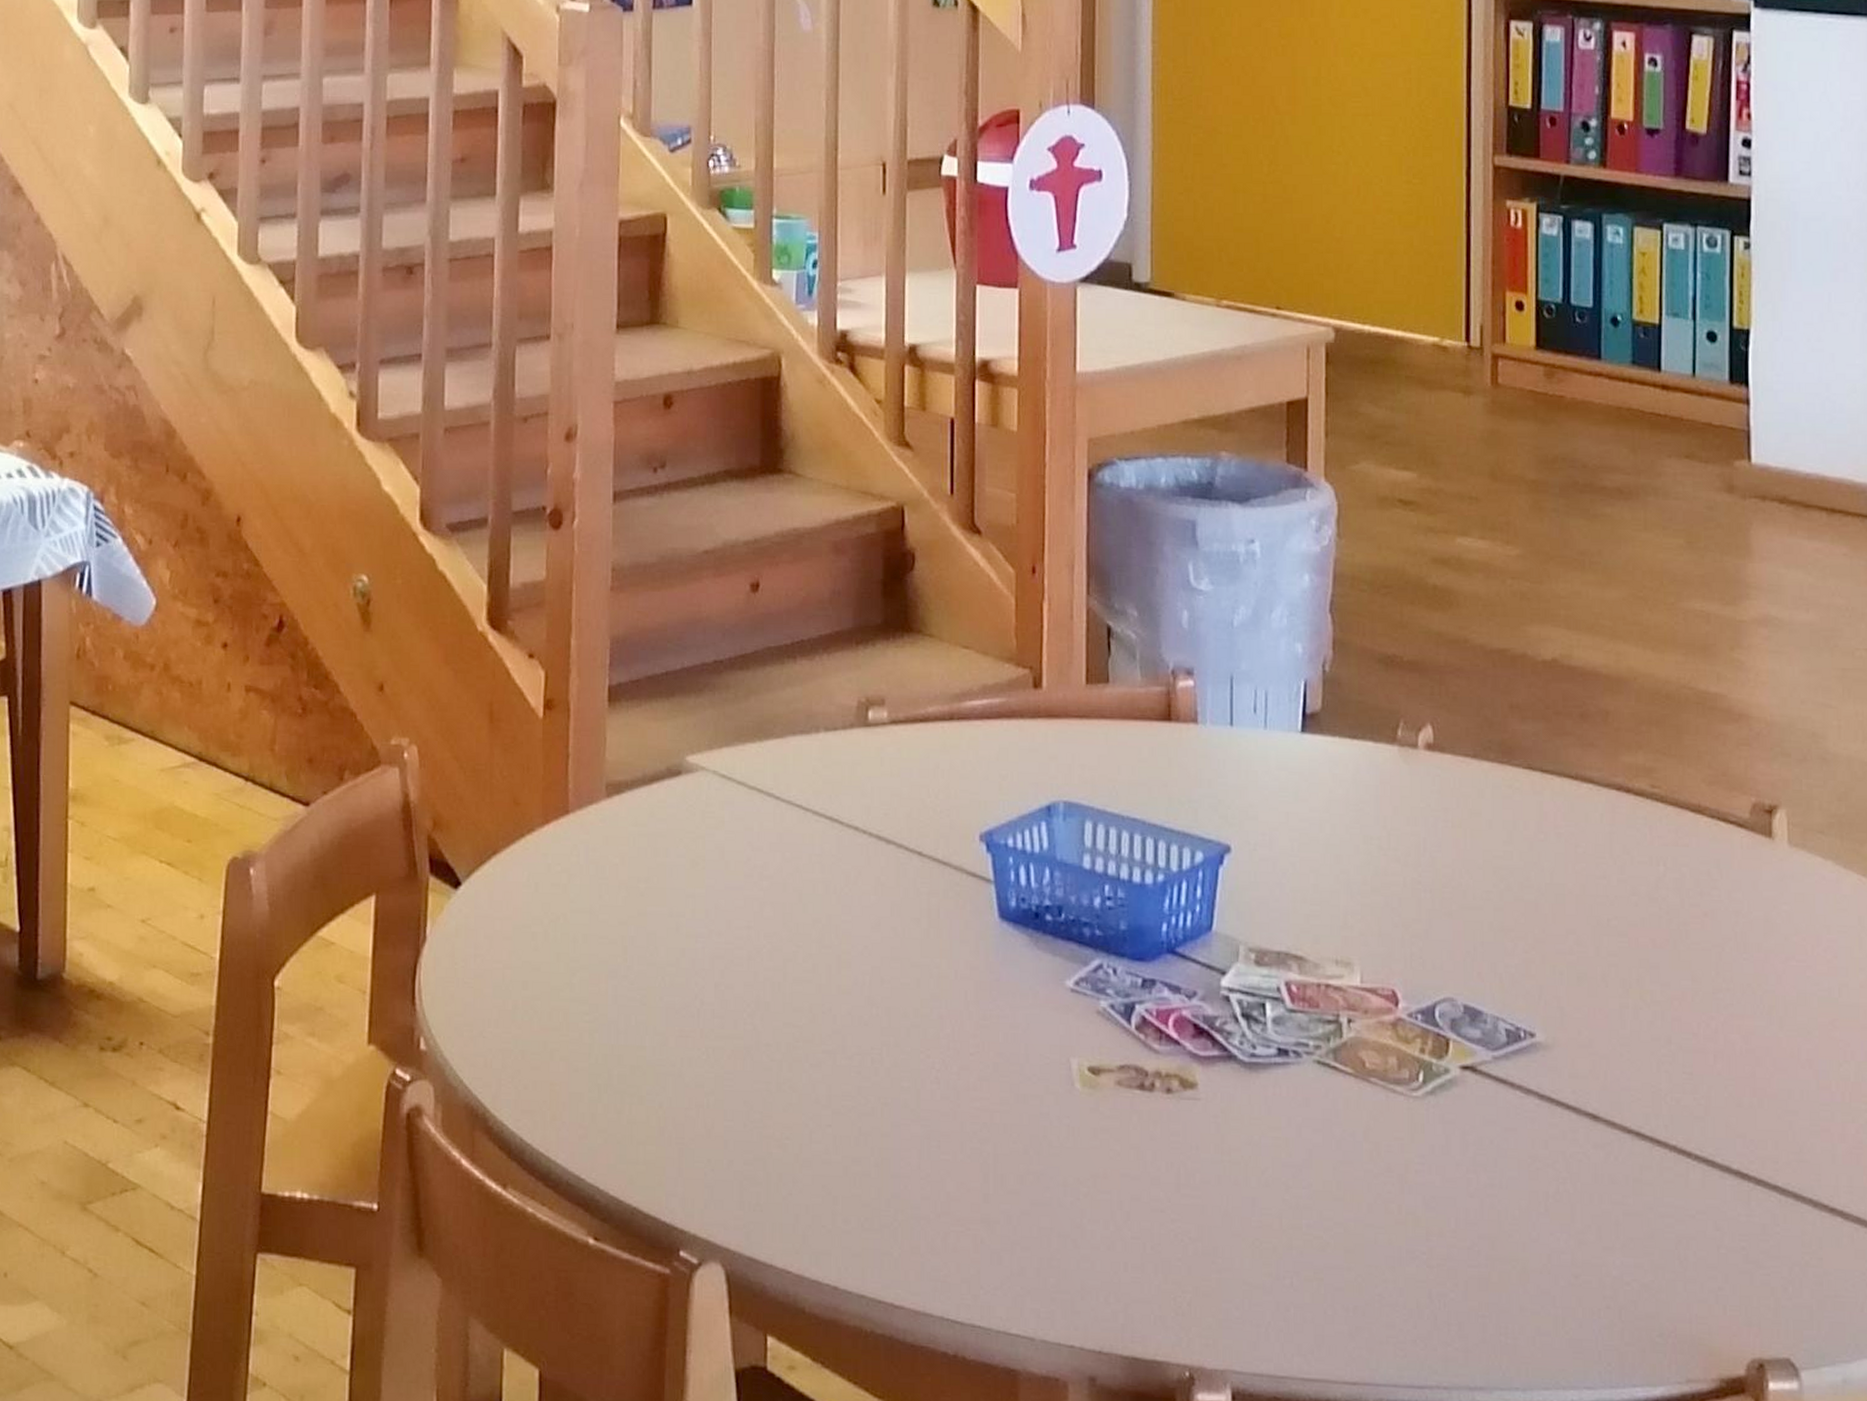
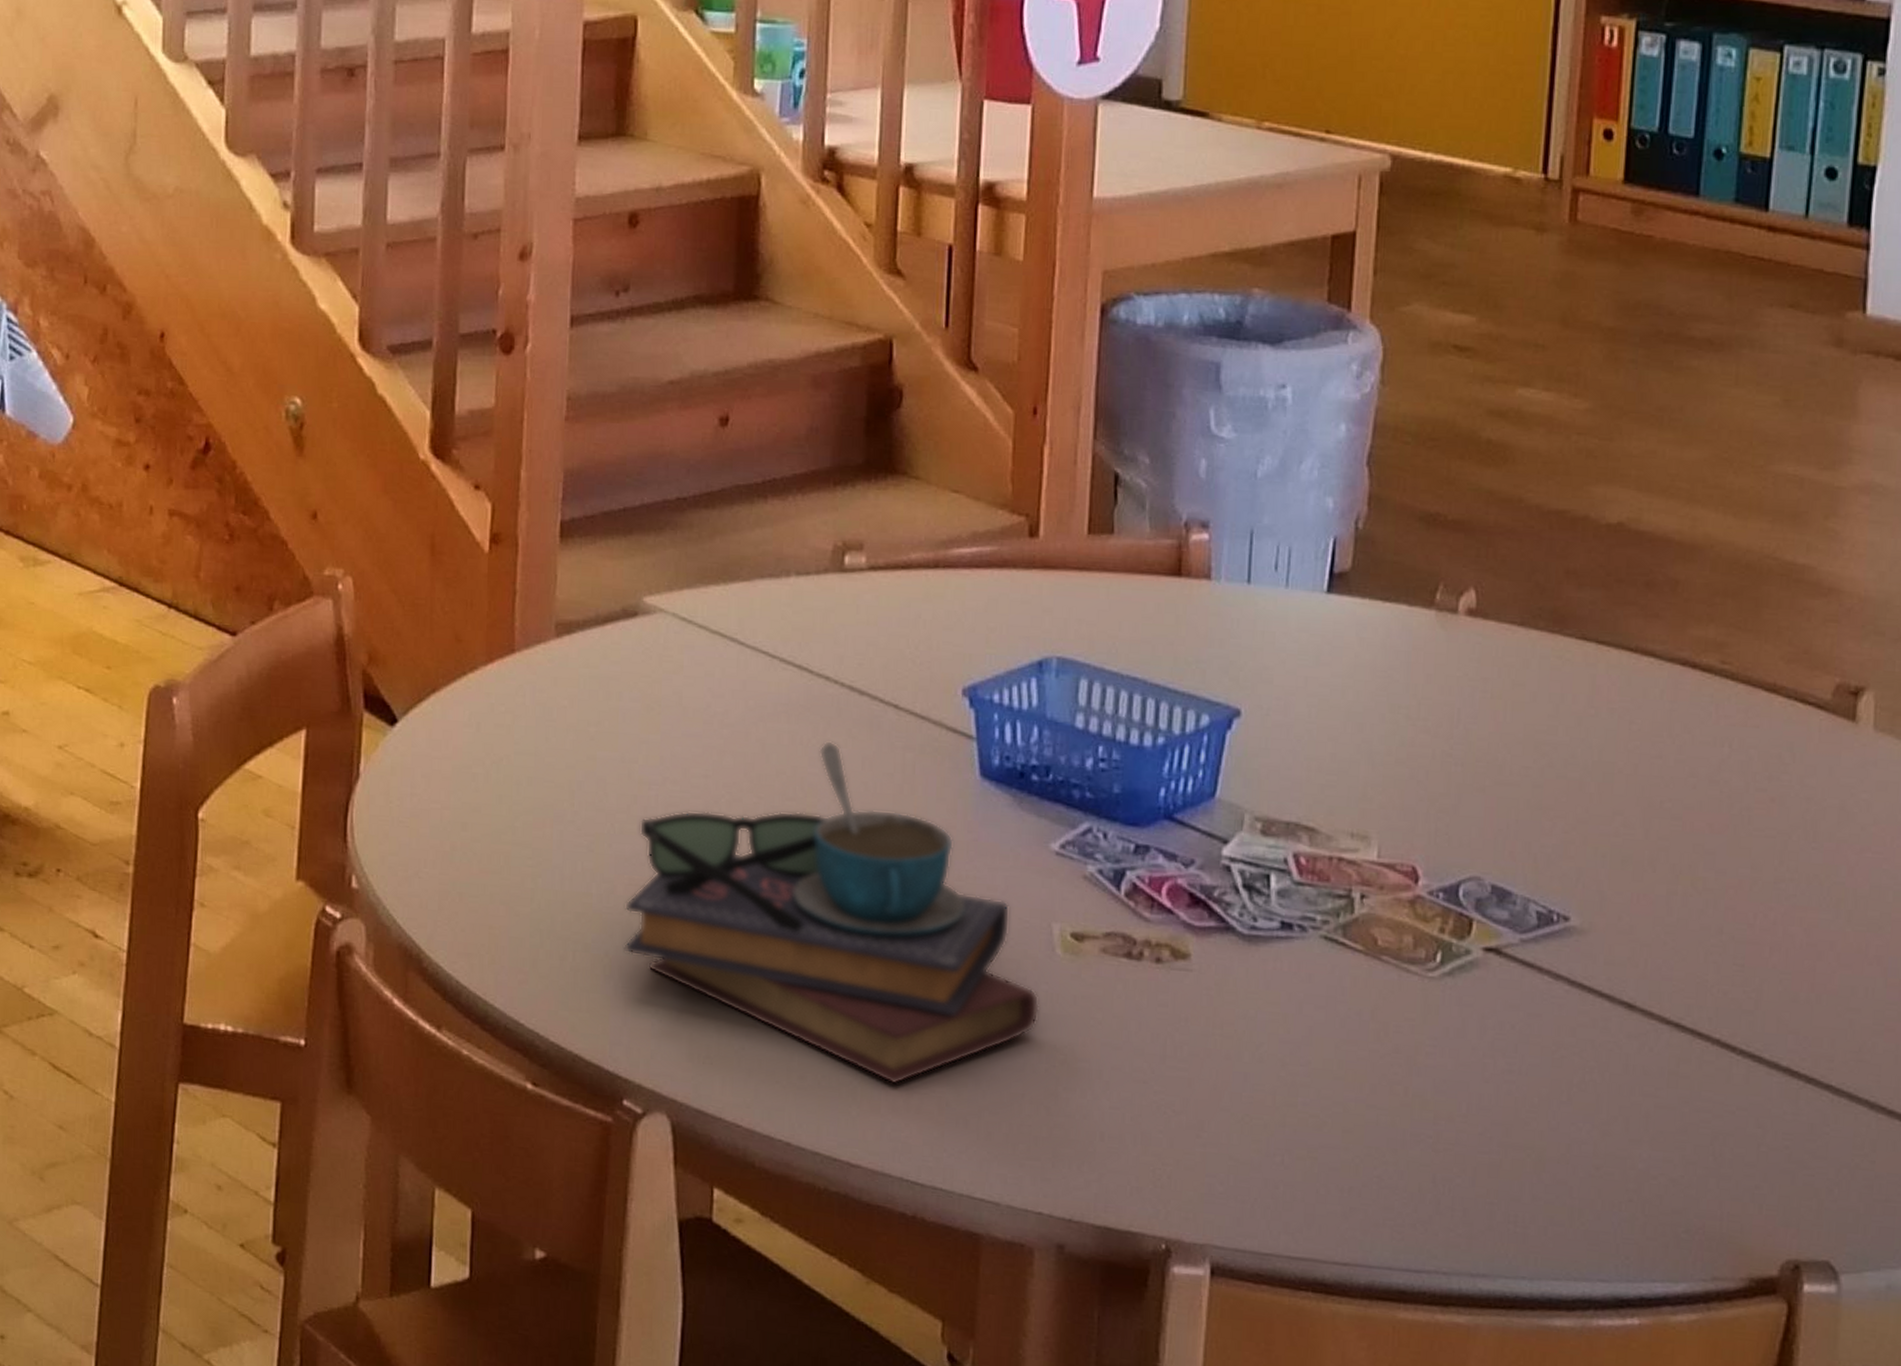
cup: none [676,888,1062,1224] -> present [624,740,1040,1085]

